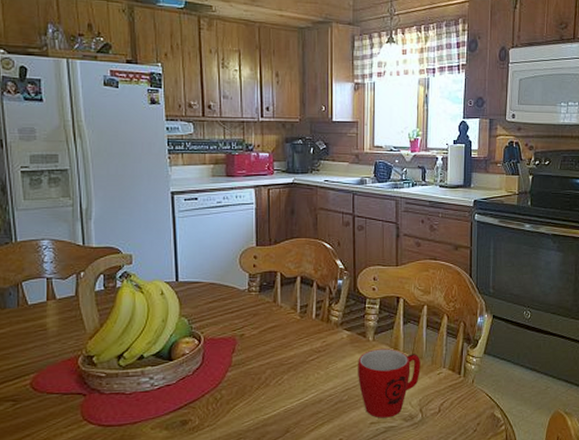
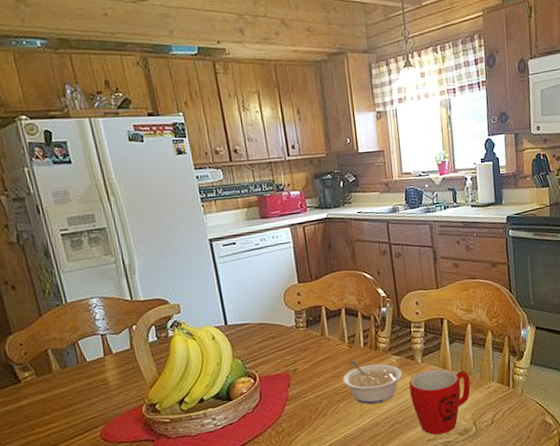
legume: none [289,330,352,380] -> present [342,359,402,404]

